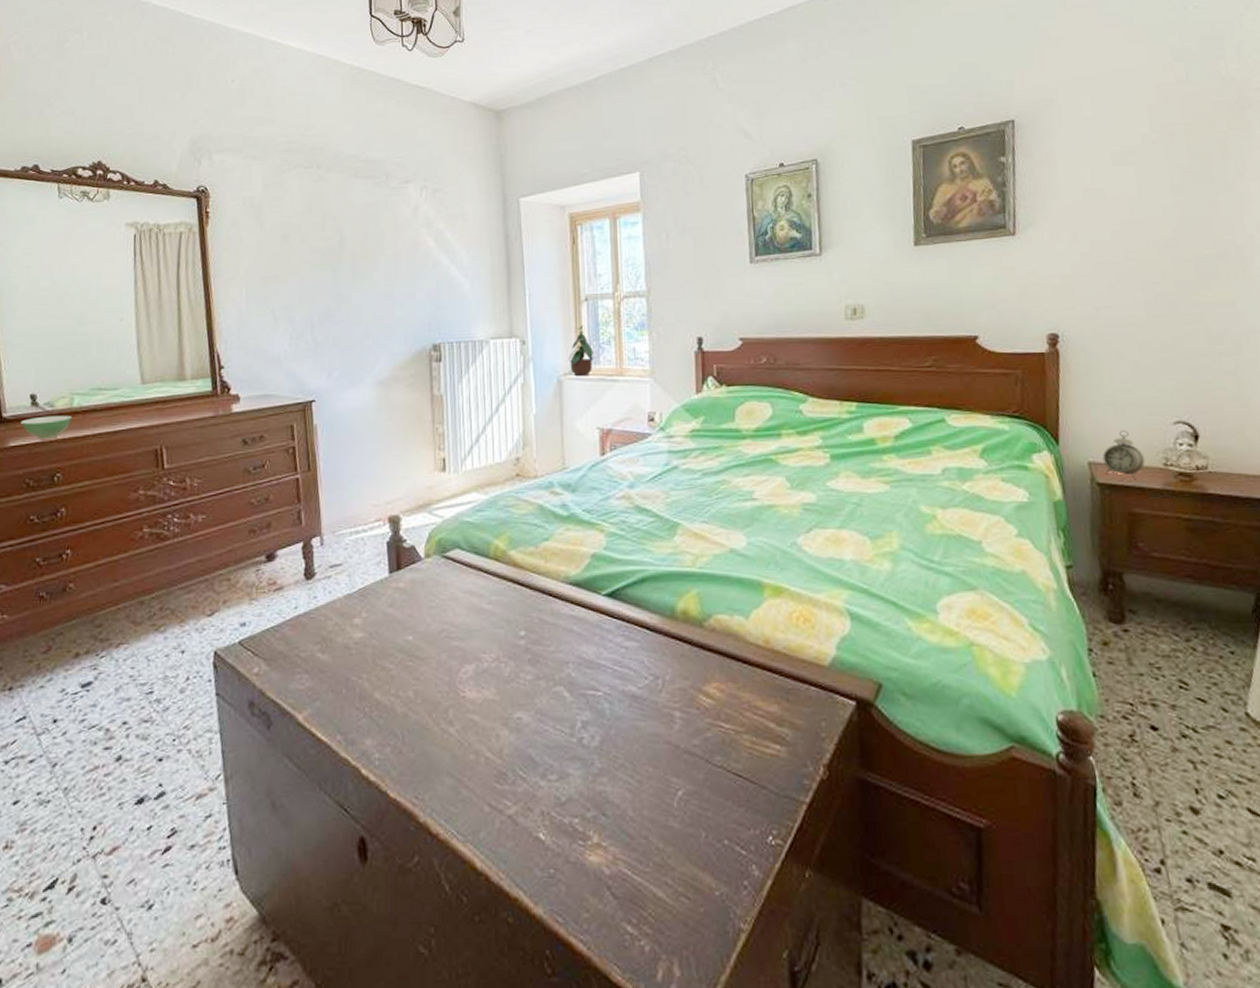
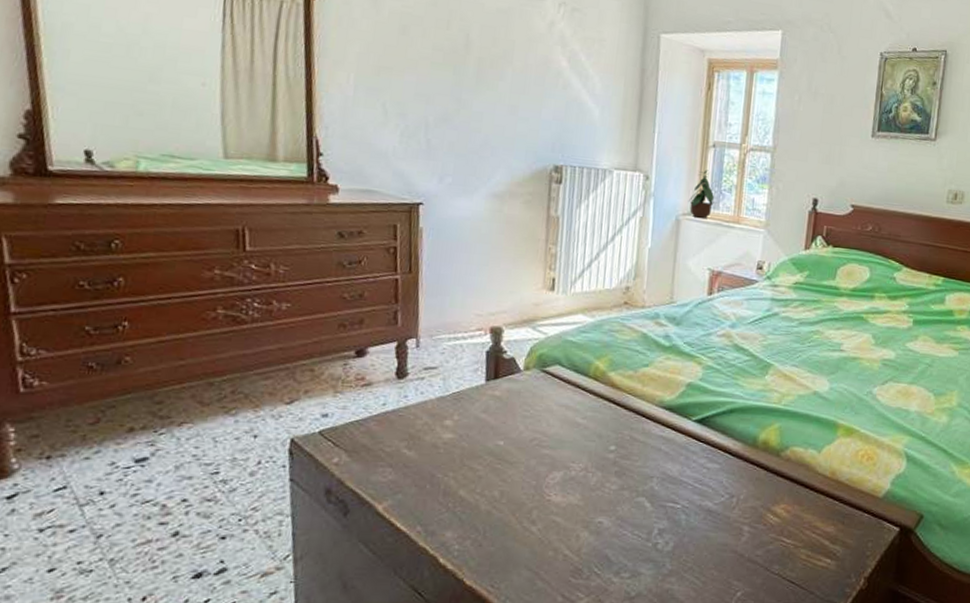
bowl: present [20,415,73,441] -> none [70,175,137,204]

